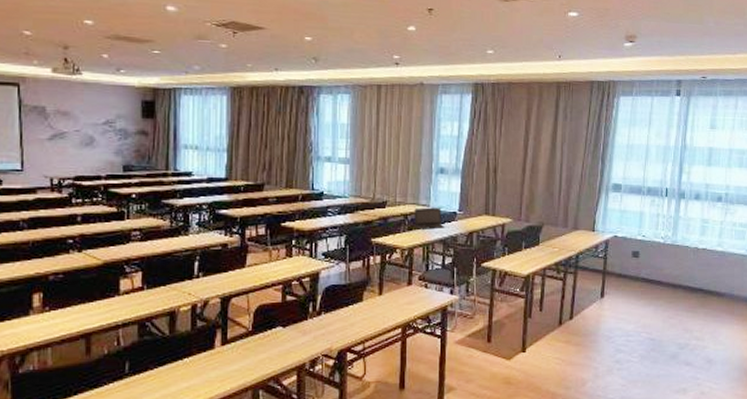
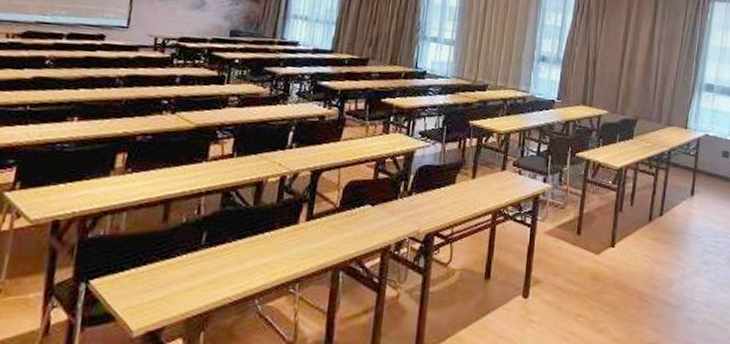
laptop: present [414,207,444,230] -> none [513,93,542,116]

